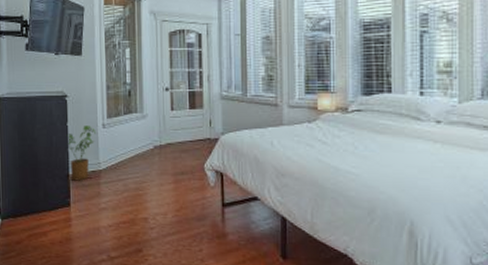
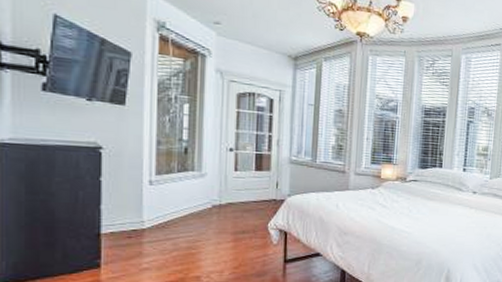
house plant: present [67,126,97,181] -> none [99,181,141,241]

